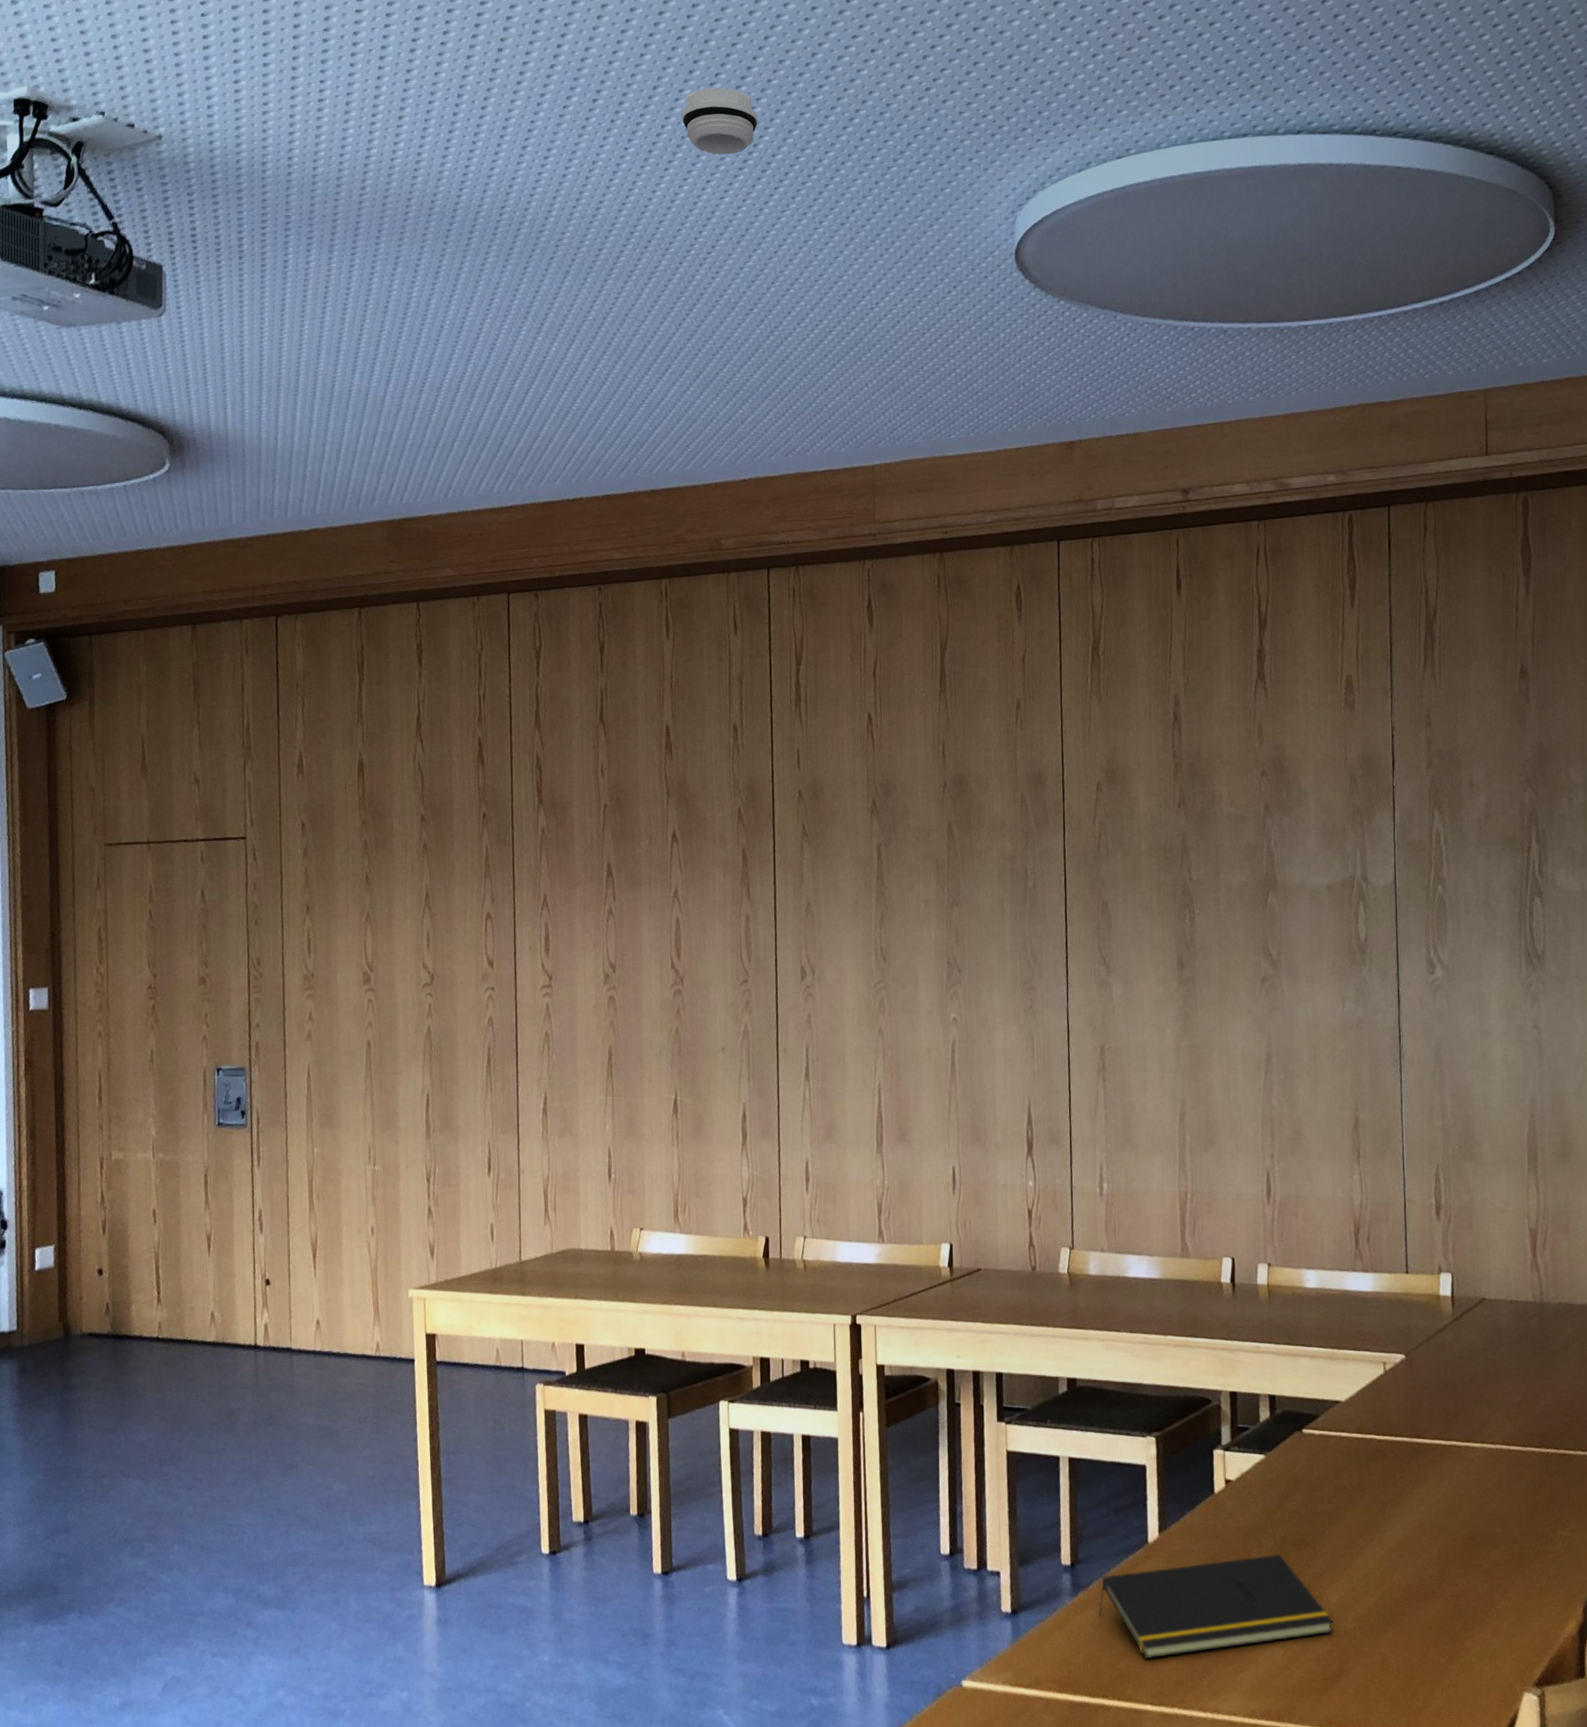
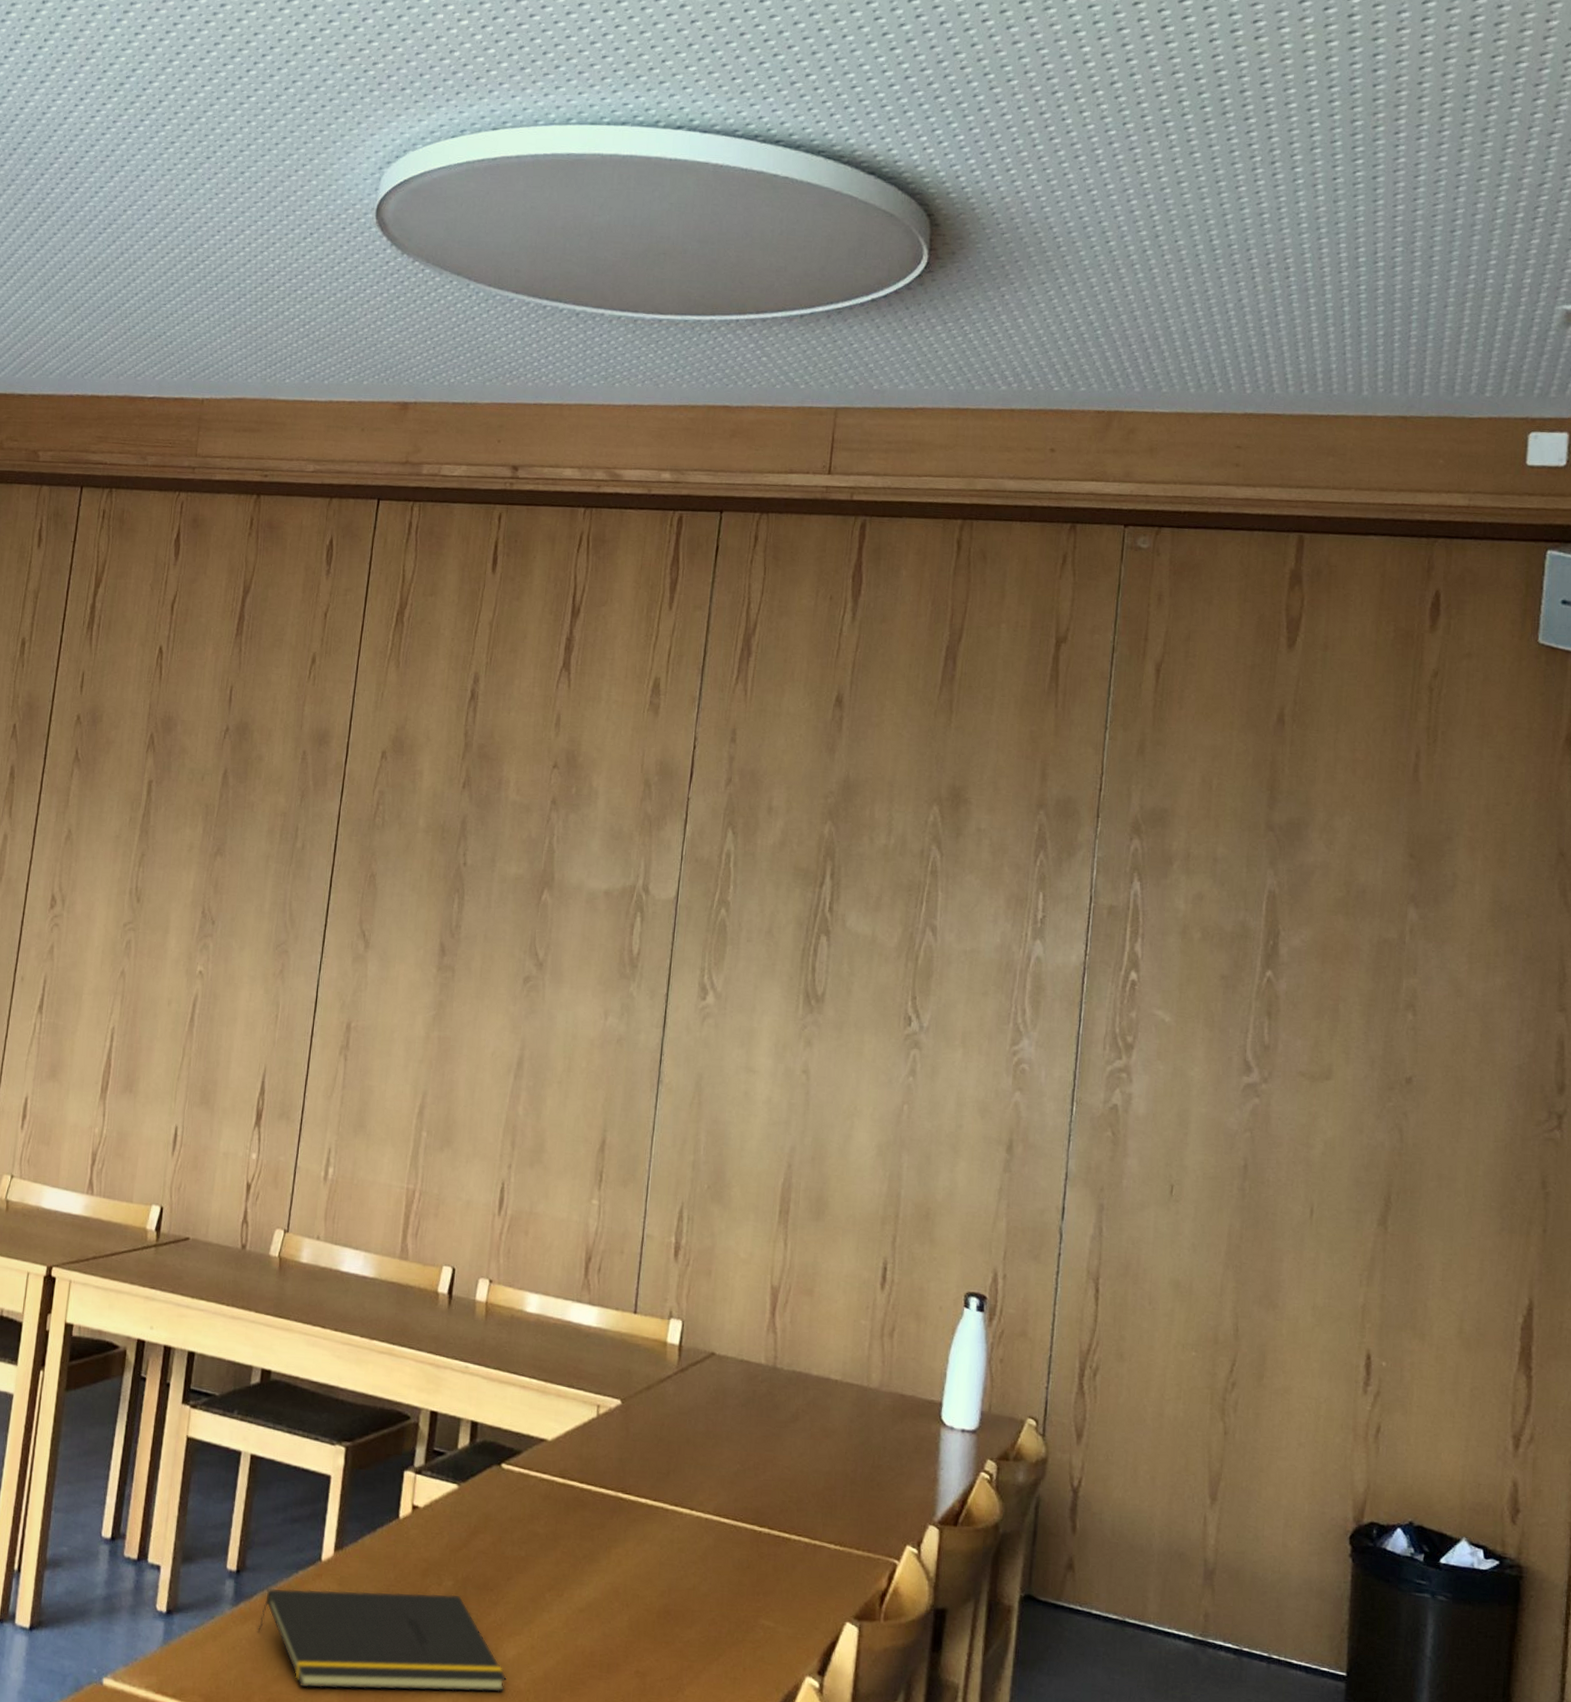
smoke detector: present [681,87,758,155] -> none [65,8,141,76]

